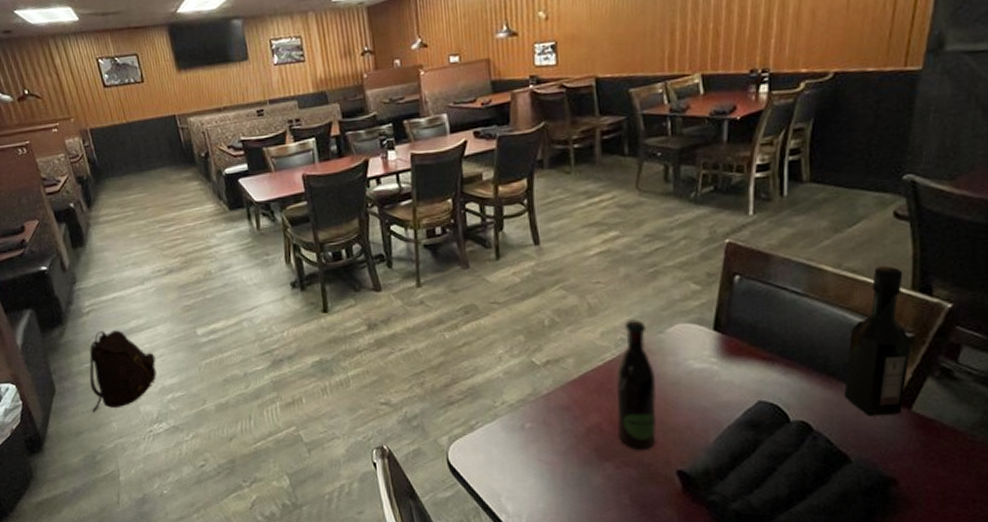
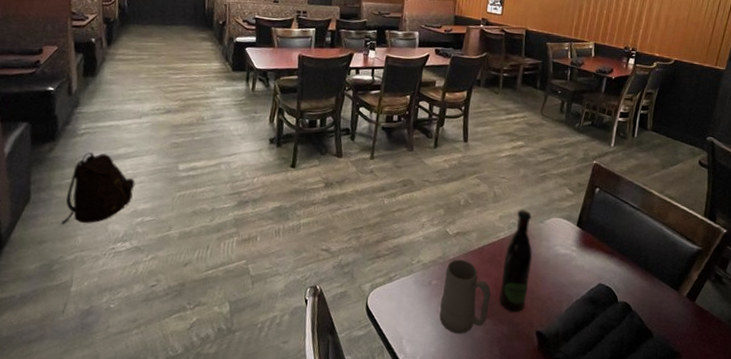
beer mug: none [540,393,607,484] -> present [439,259,492,334]
bottle: present [844,266,911,417] -> none [654,197,700,305]

